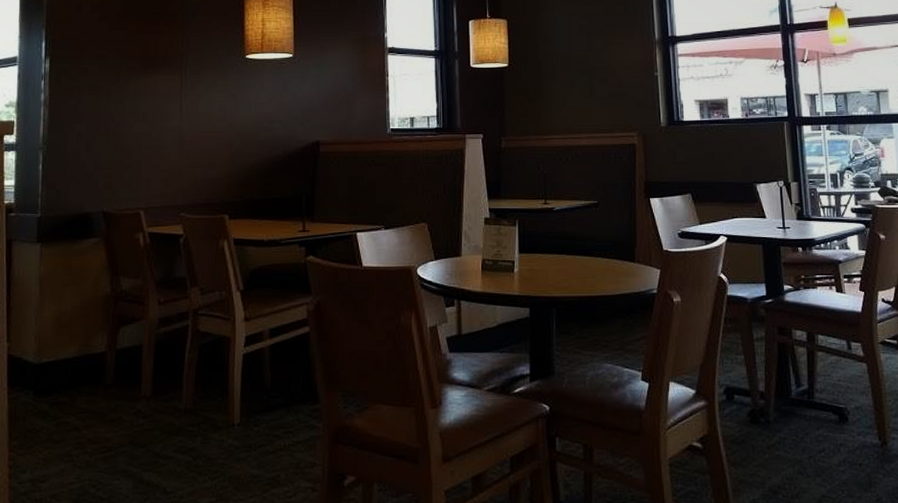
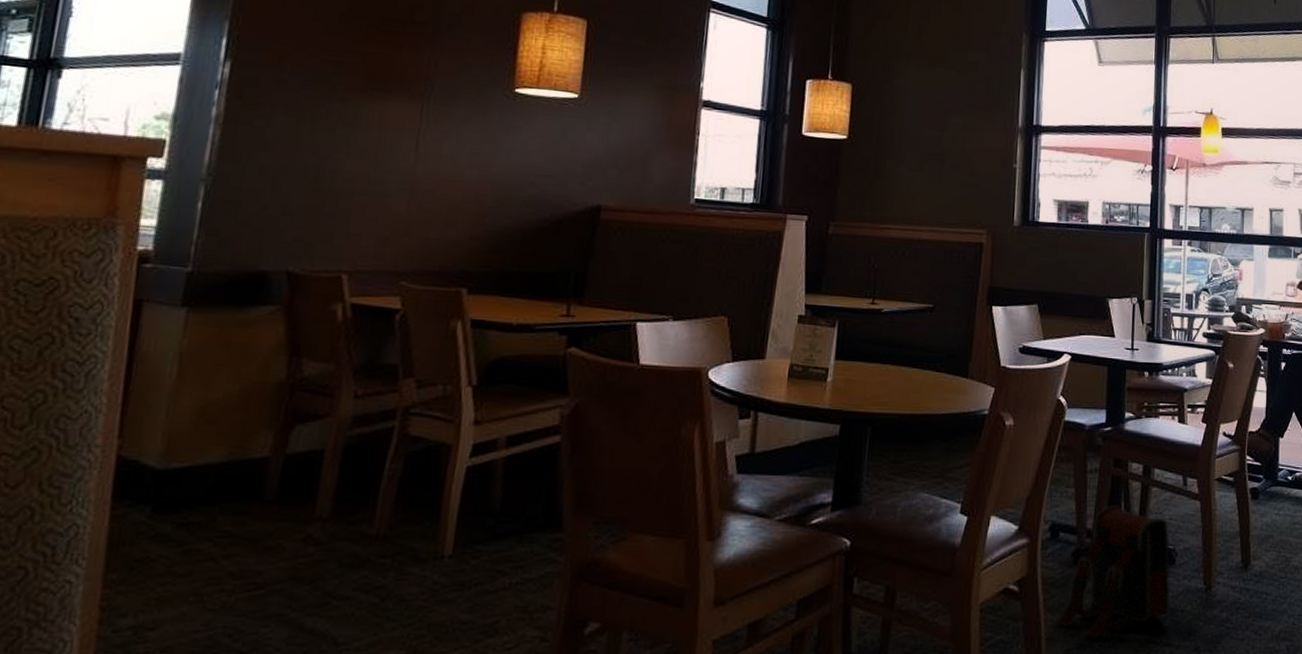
backpack: none [739,368,847,491] -> present [1055,504,1170,640]

